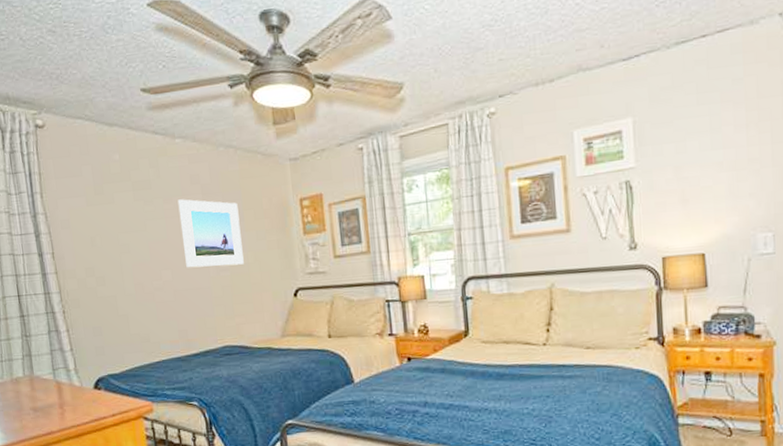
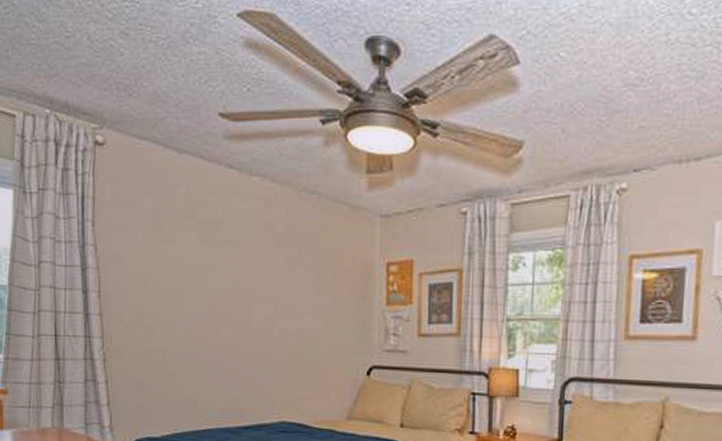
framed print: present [177,199,244,268] -> none [247,247,315,331]

